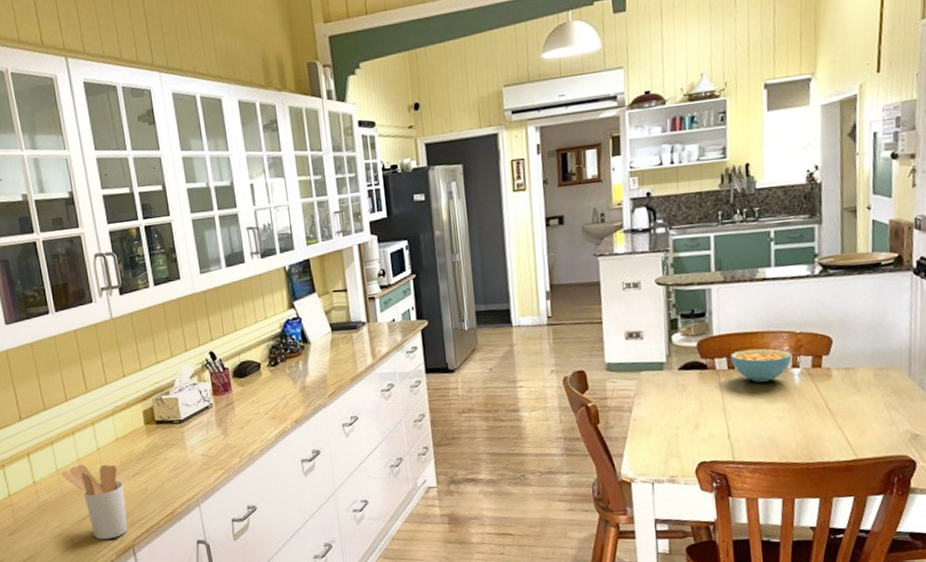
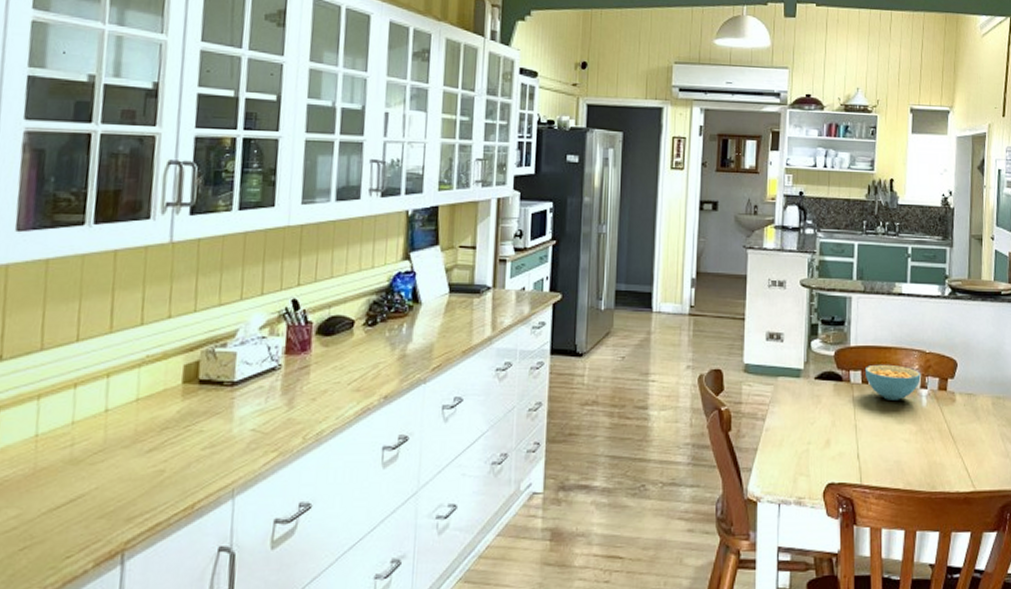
utensil holder: present [61,464,128,540] -> none [41,429,132,540]

